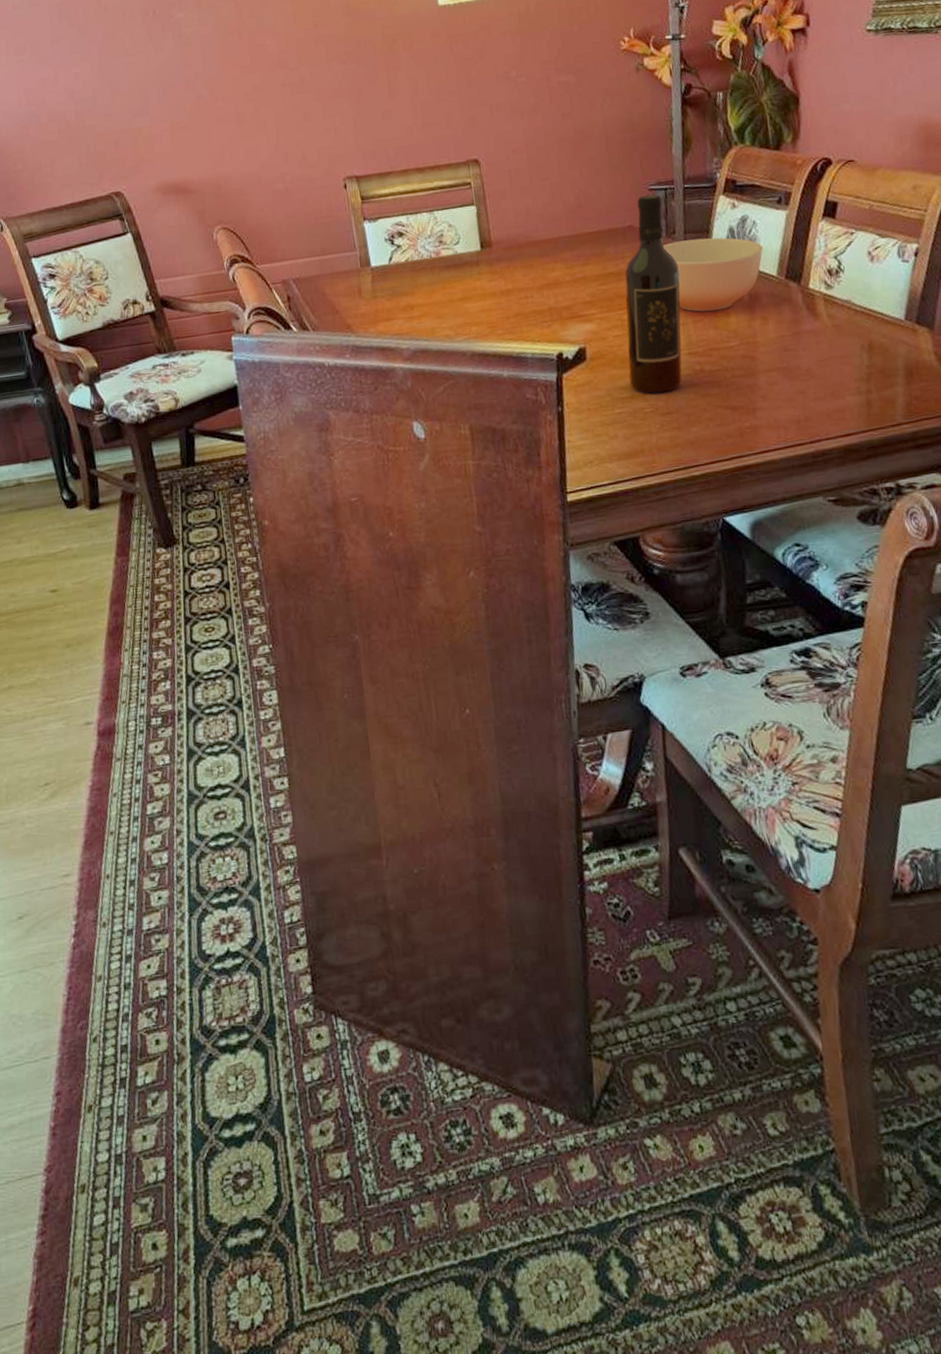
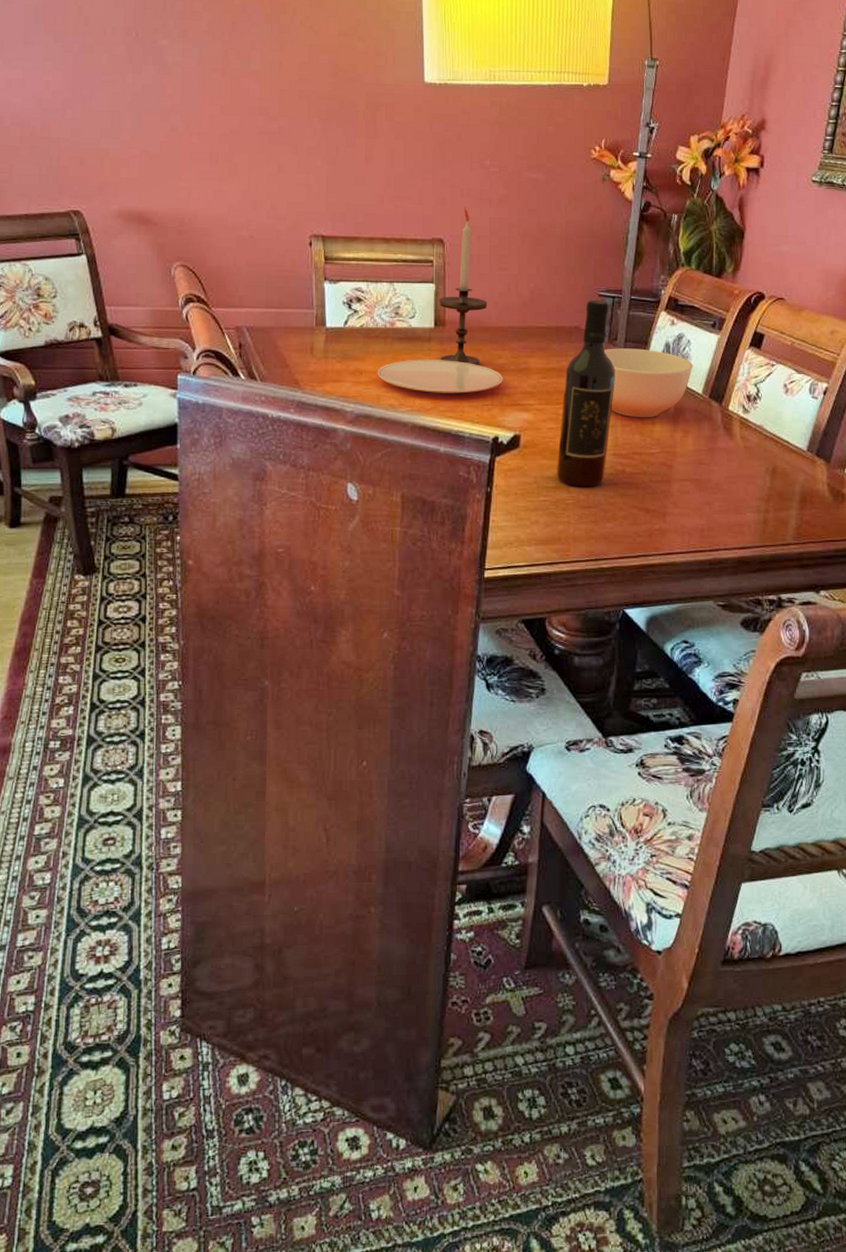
plate: none [428,280,560,318] -> present [377,359,503,394]
candlestick: none [481,123,534,283] -> present [438,207,488,366]

